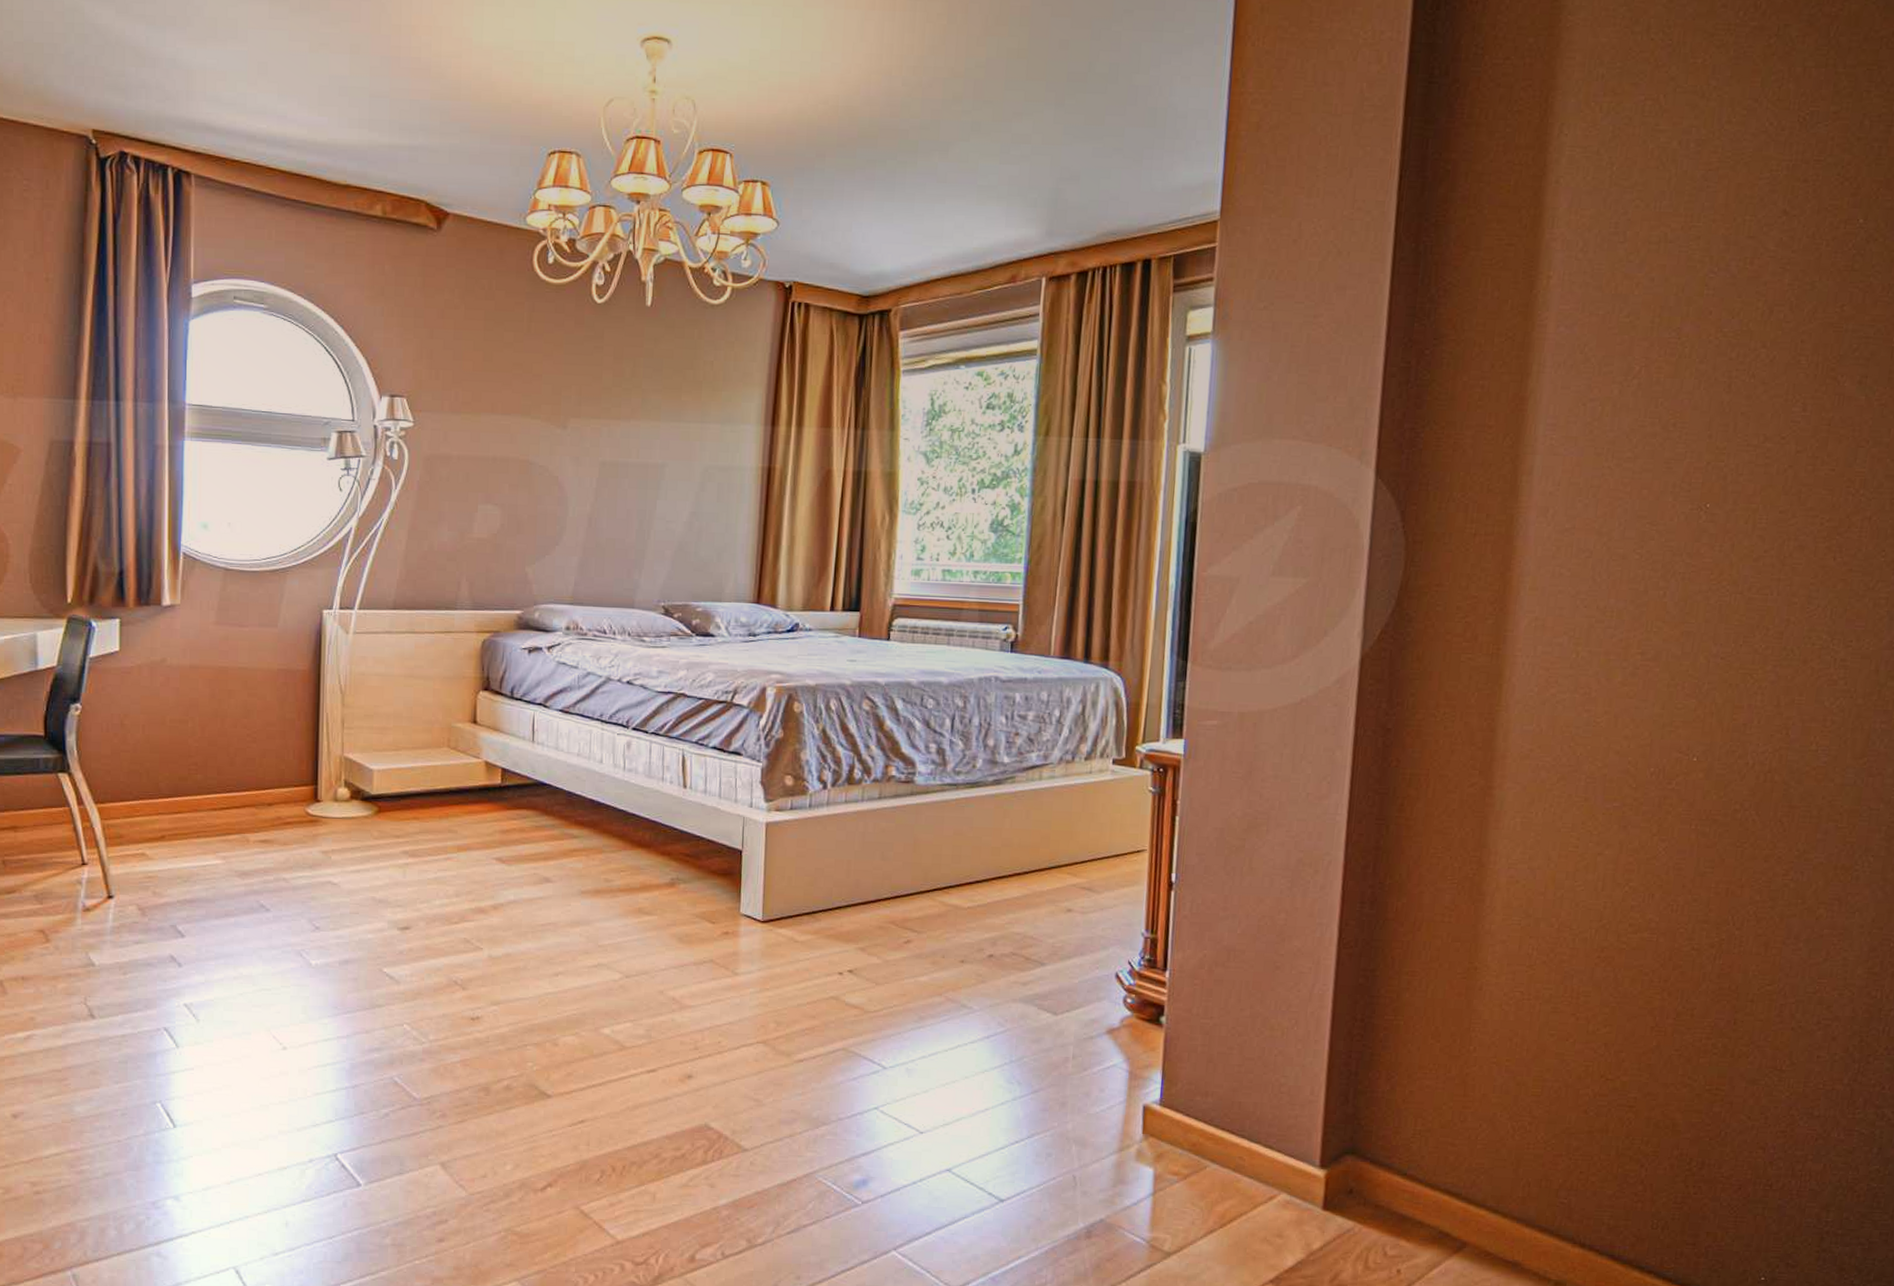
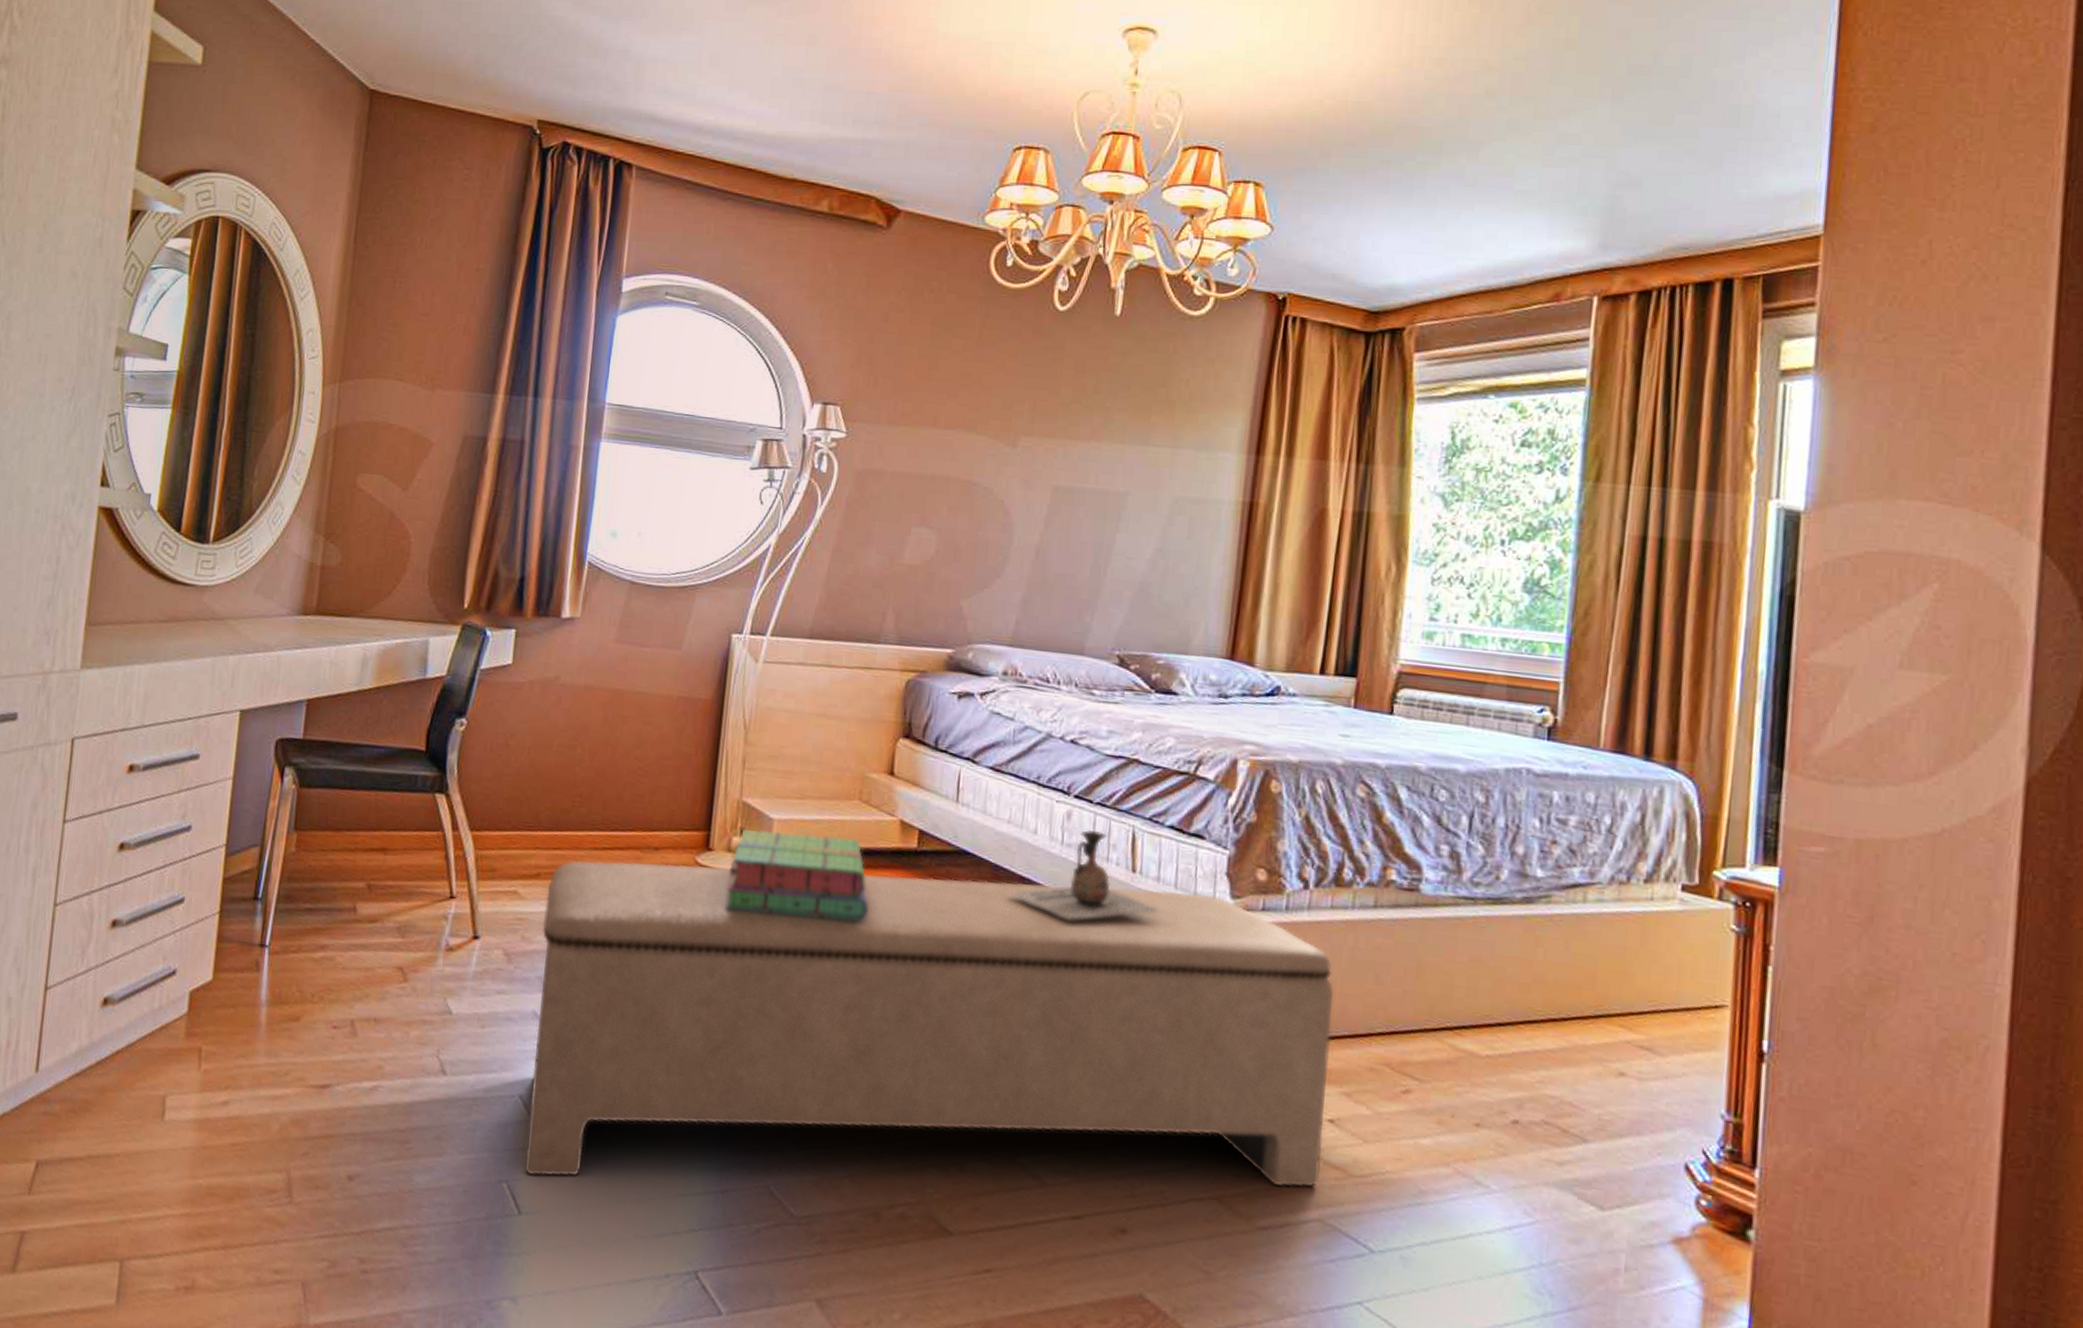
bench: none [171,800,850,1094] -> present [524,860,1335,1188]
stack of books: none [336,779,462,851] -> present [725,829,869,921]
decorative vase: none [581,755,708,833] -> present [1008,829,1160,920]

